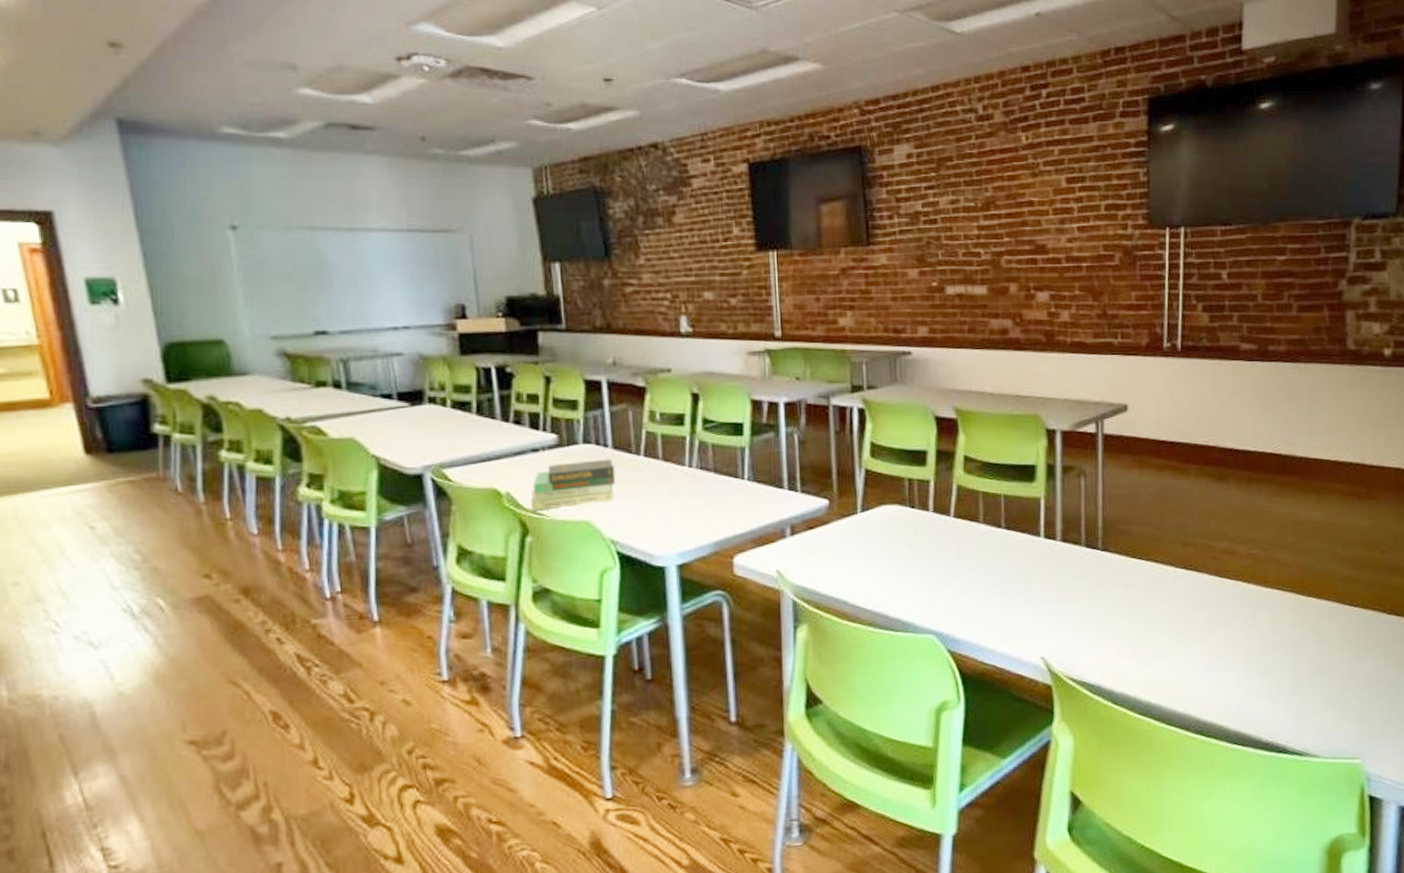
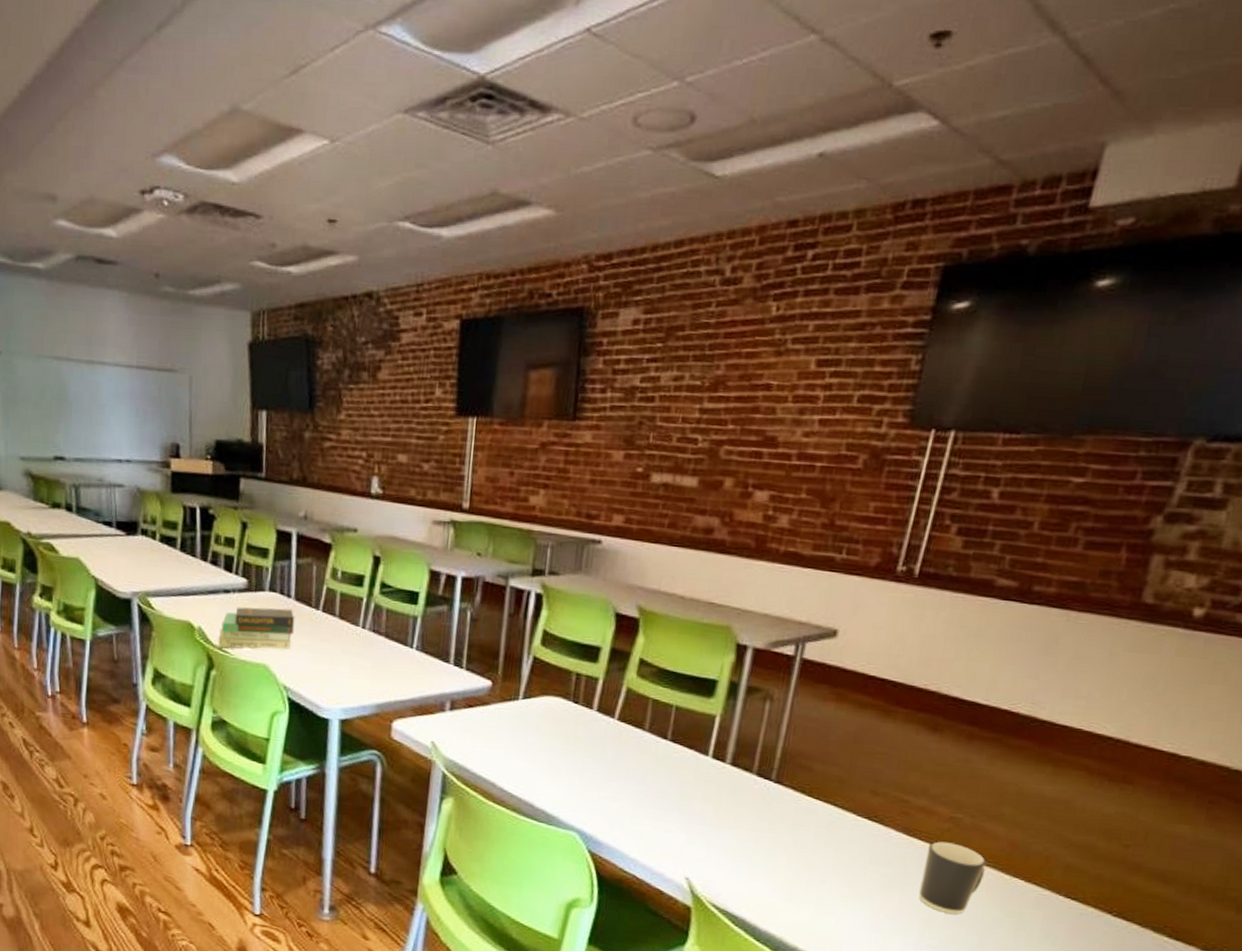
mug: none [1237,576,1285,641] -> present [918,841,987,914]

